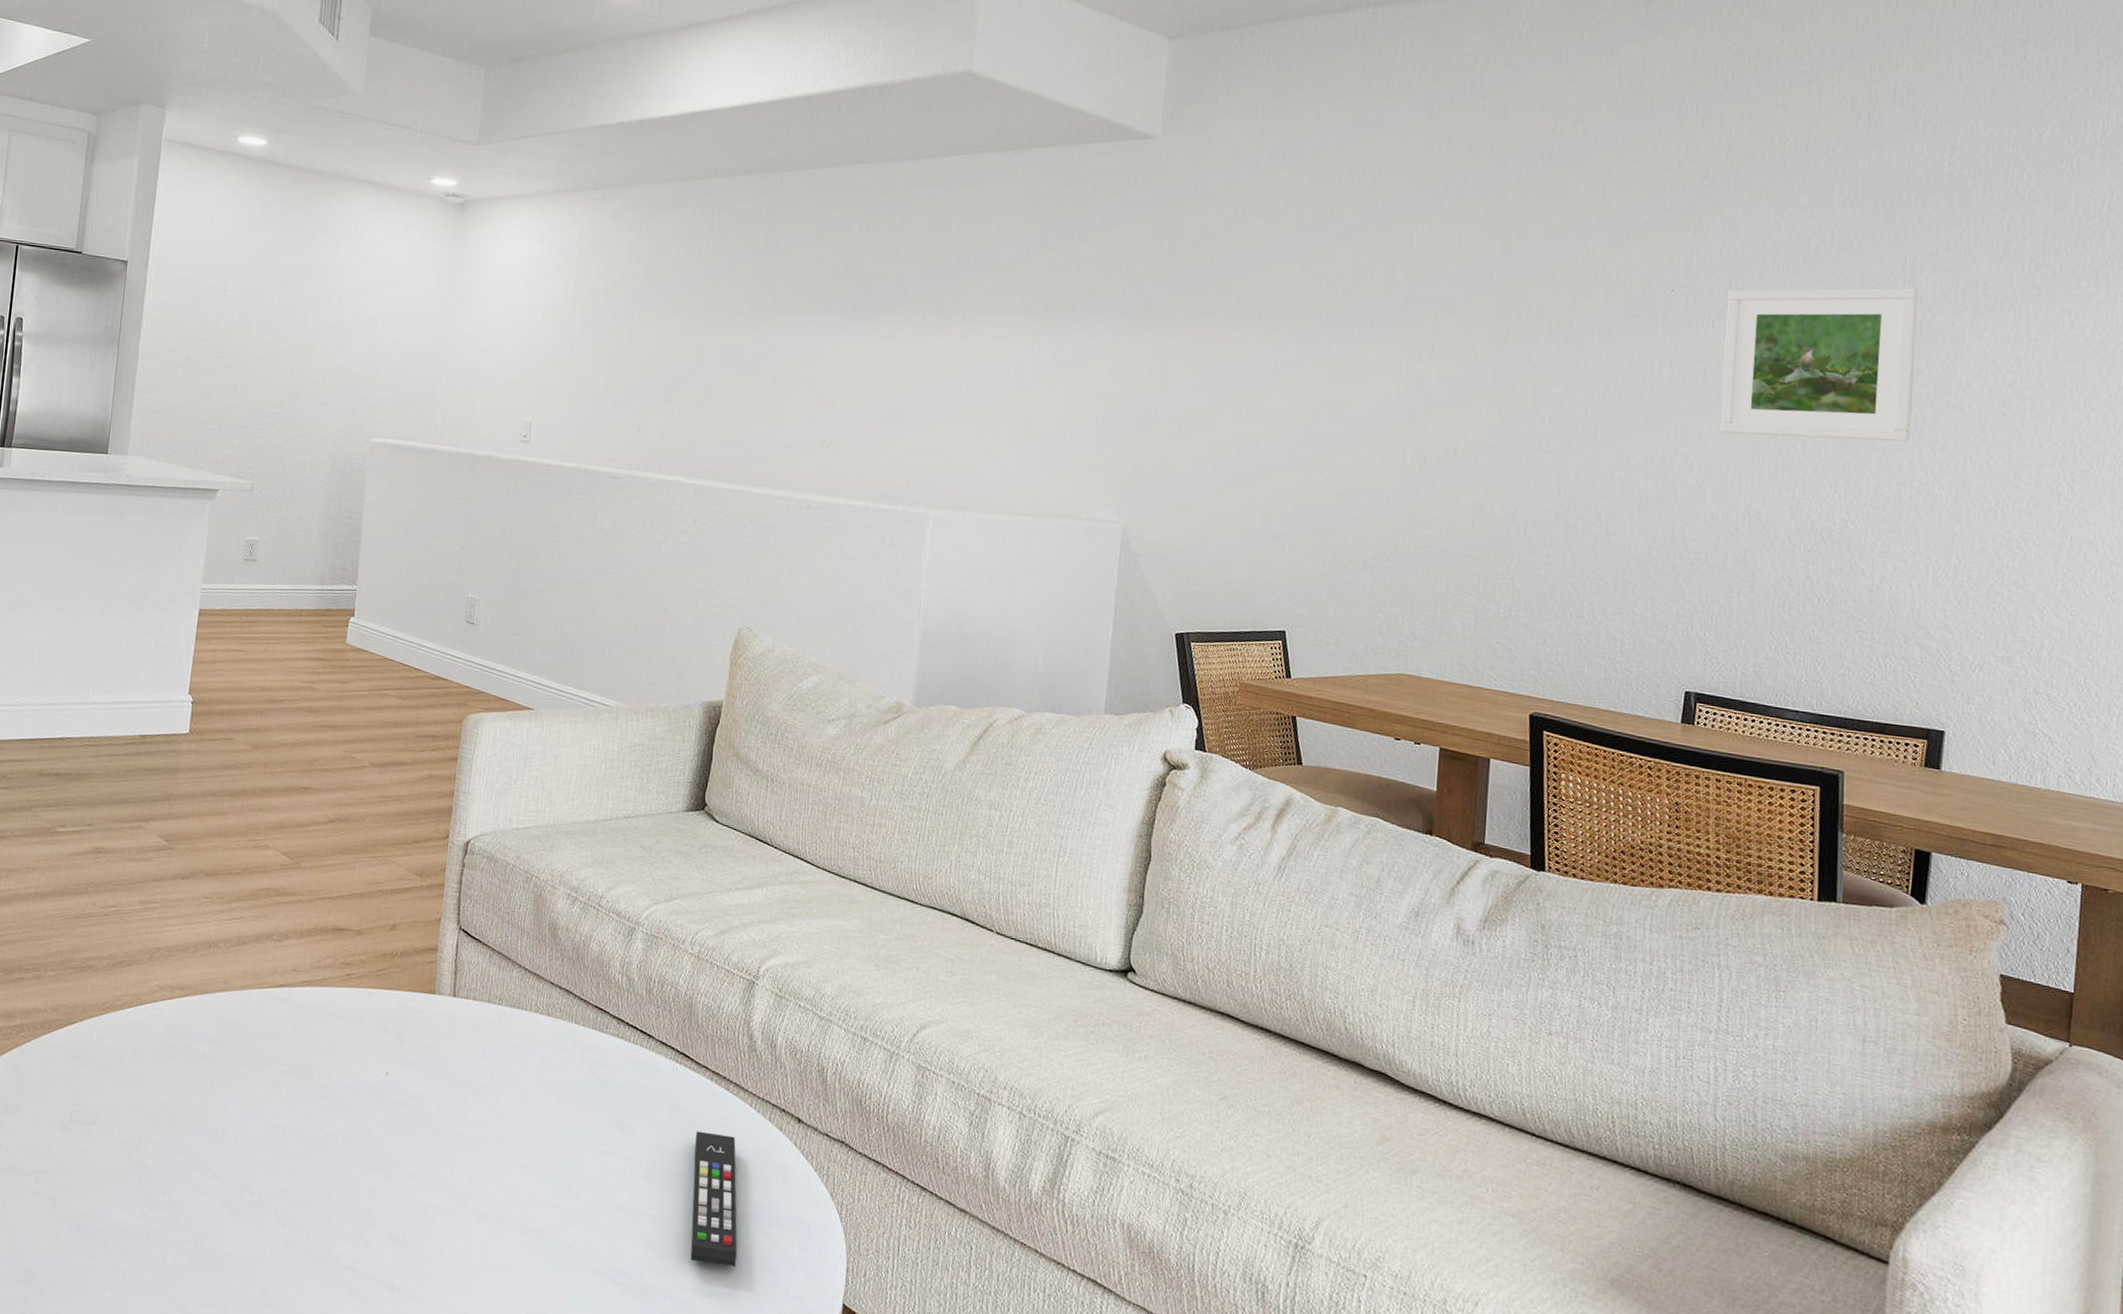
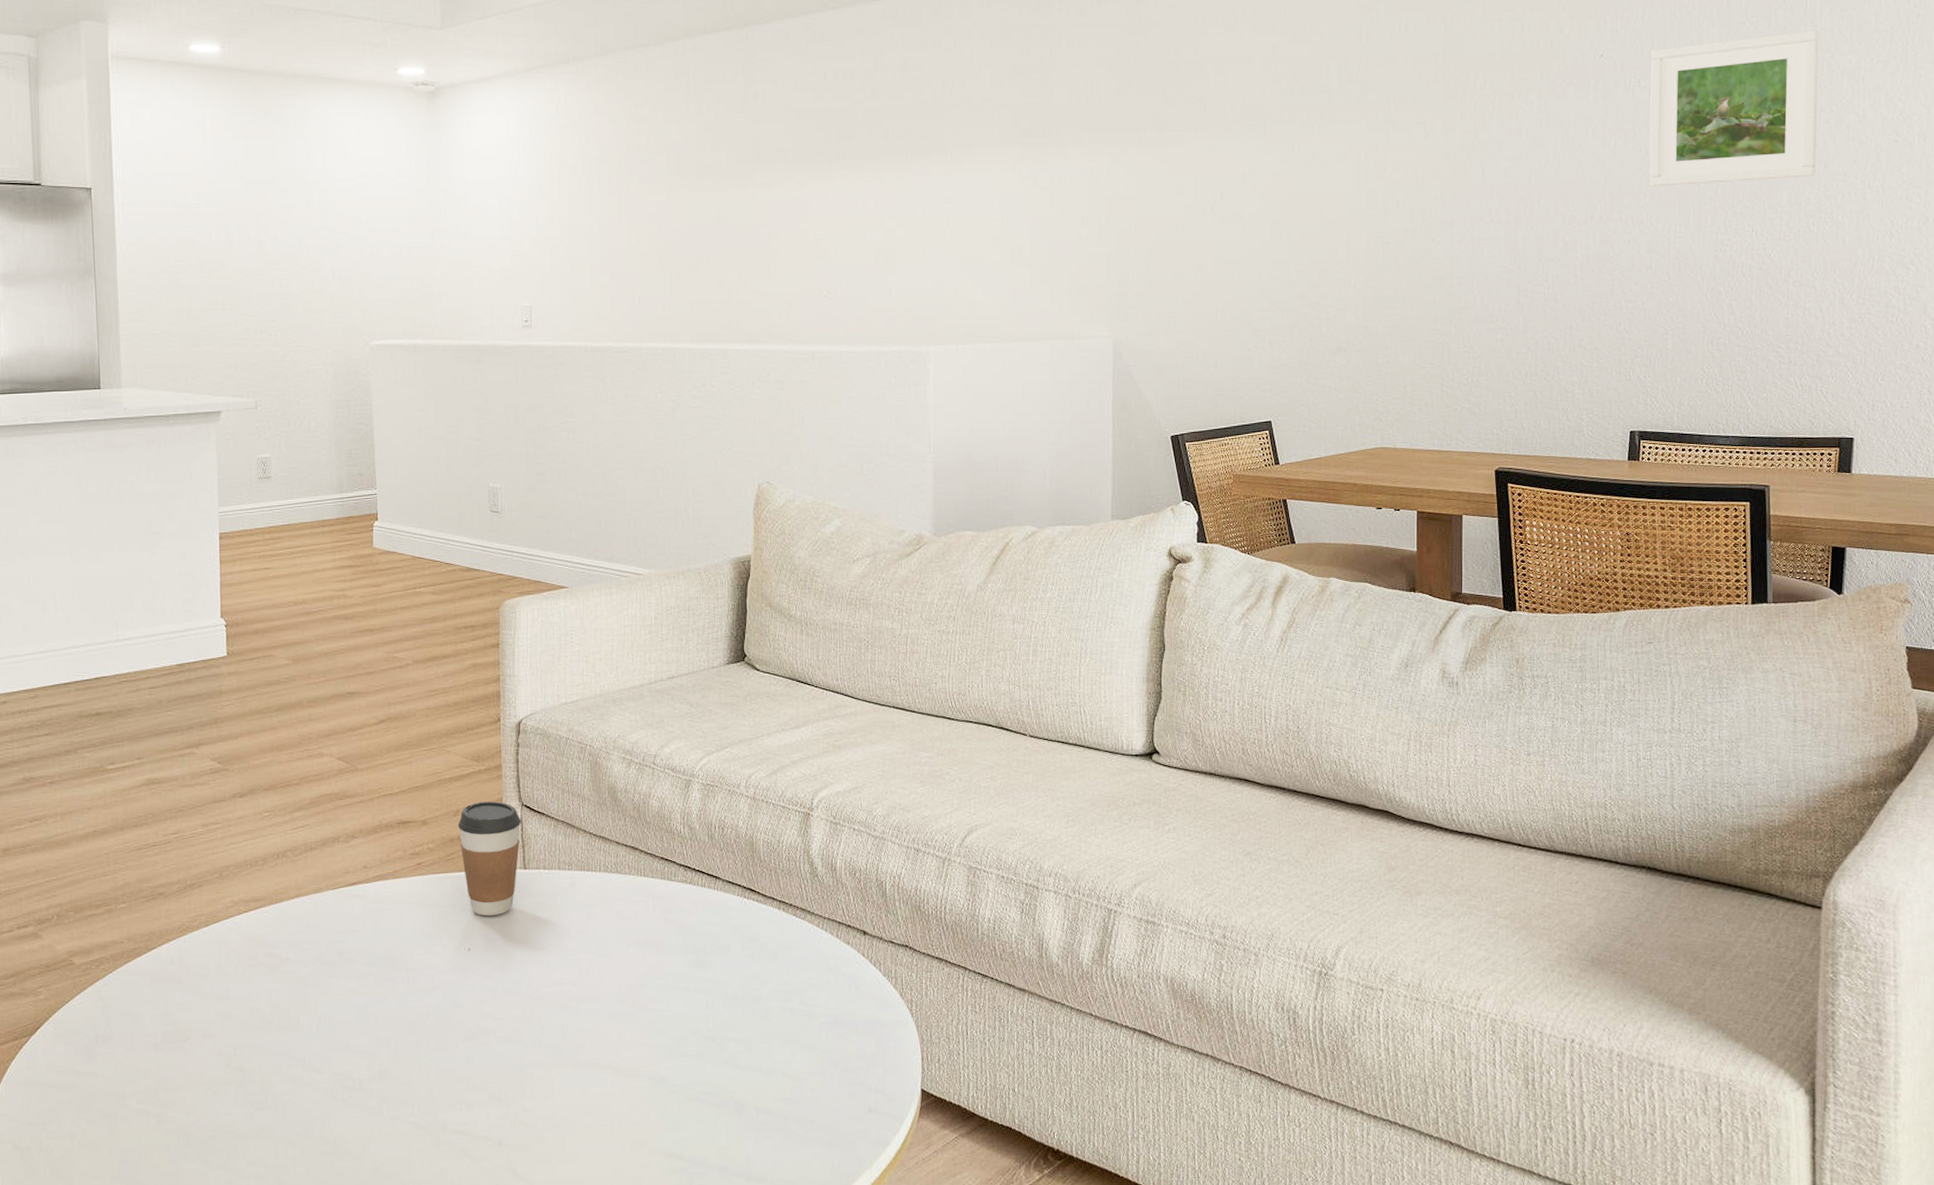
coffee cup: none [392,919,457,1042] -> present [458,801,522,917]
remote control: present [690,1131,738,1267] -> none [770,956,820,1074]

